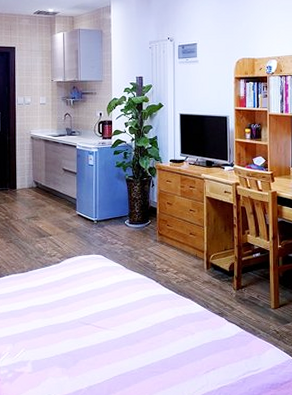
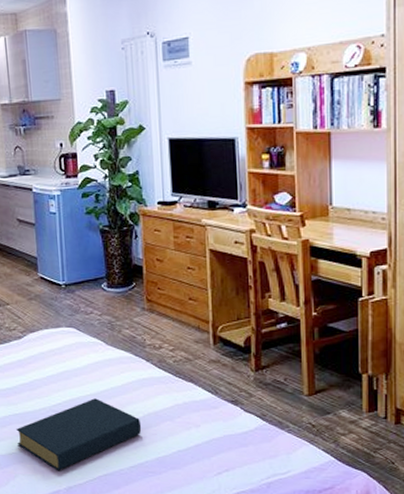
hardback book: none [50,312,150,373] -> present [16,398,142,471]

